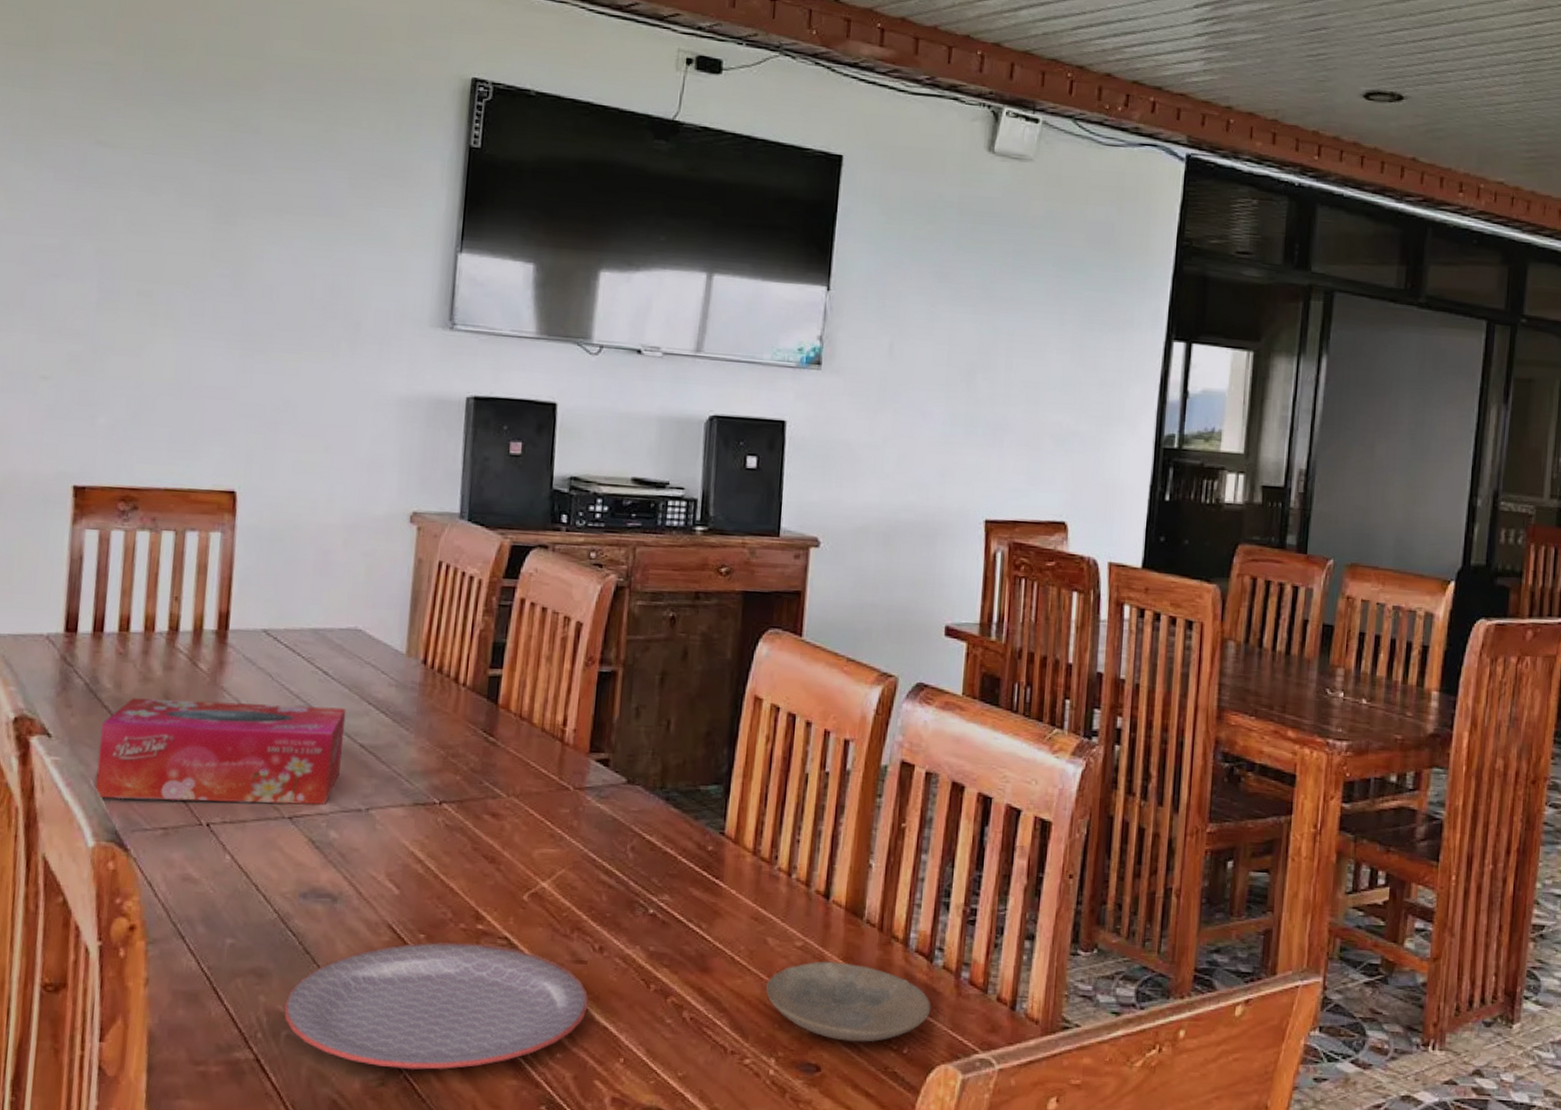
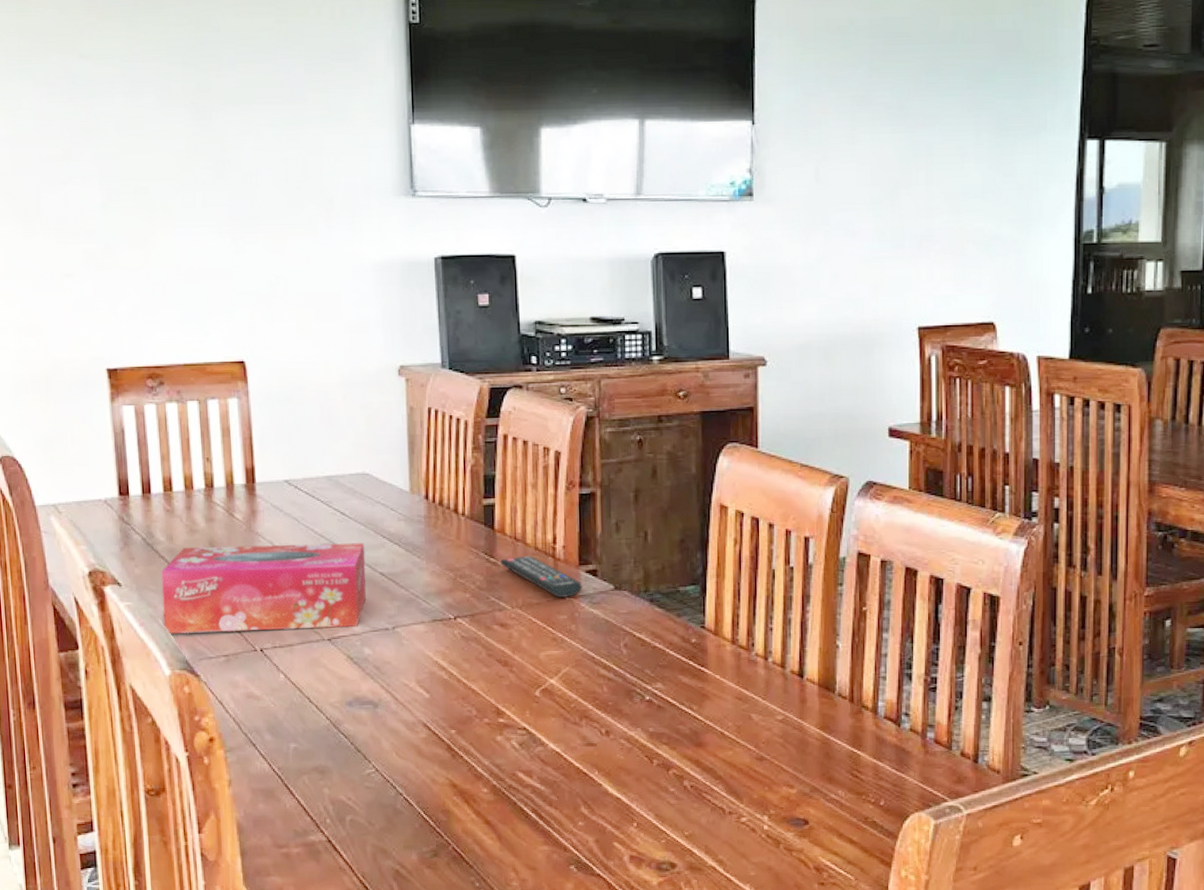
plate: present [284,941,588,1070] -> none [346,734,601,843]
remote control: none [500,737,591,789] -> present [501,555,582,597]
plate: present [766,961,932,1042] -> none [754,731,902,798]

